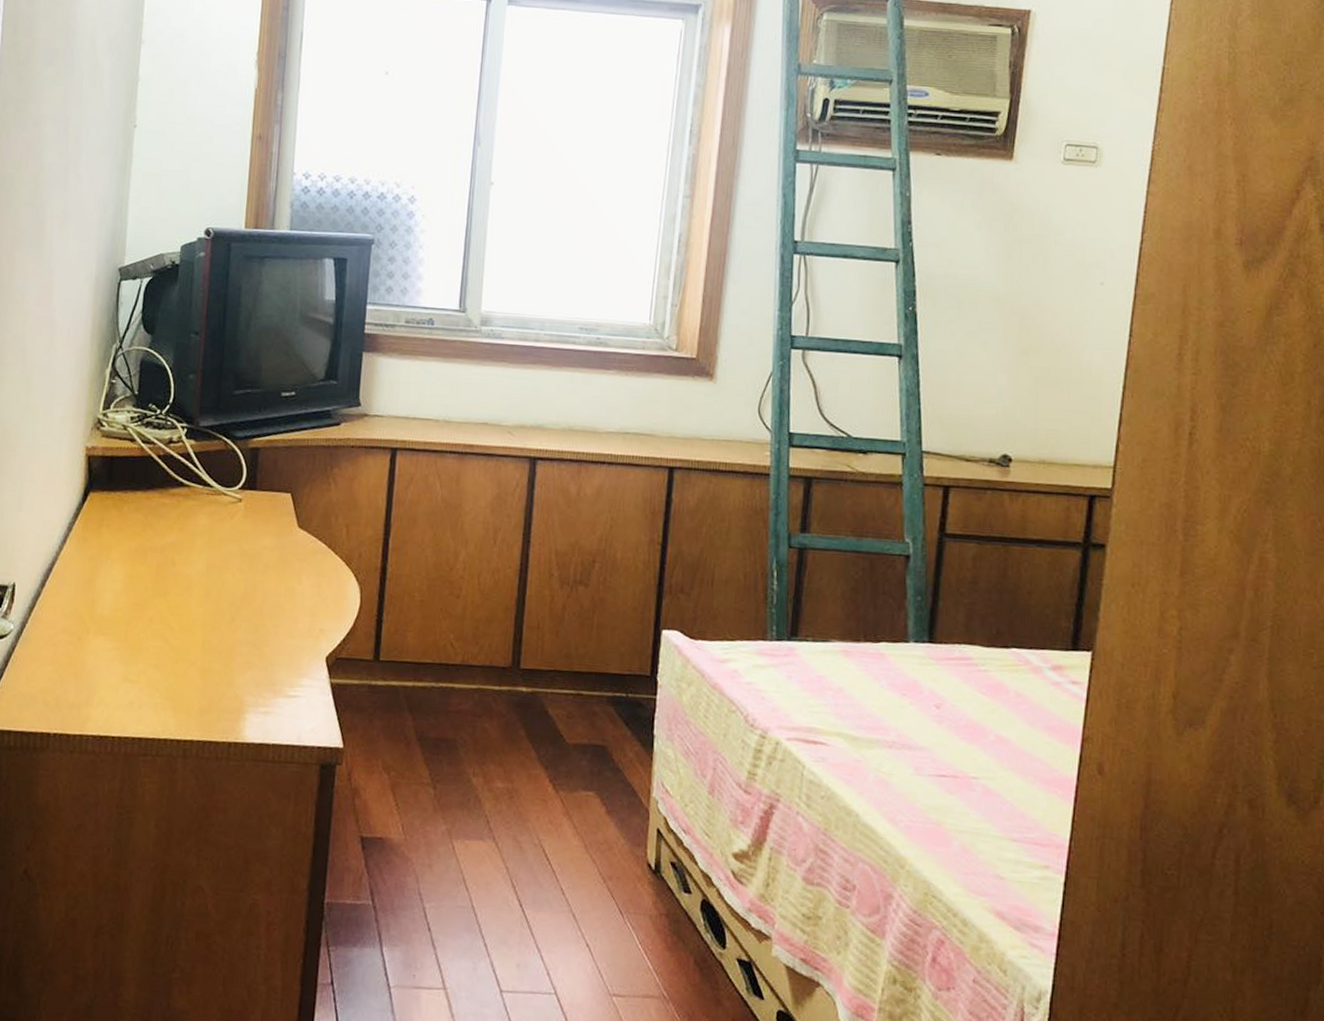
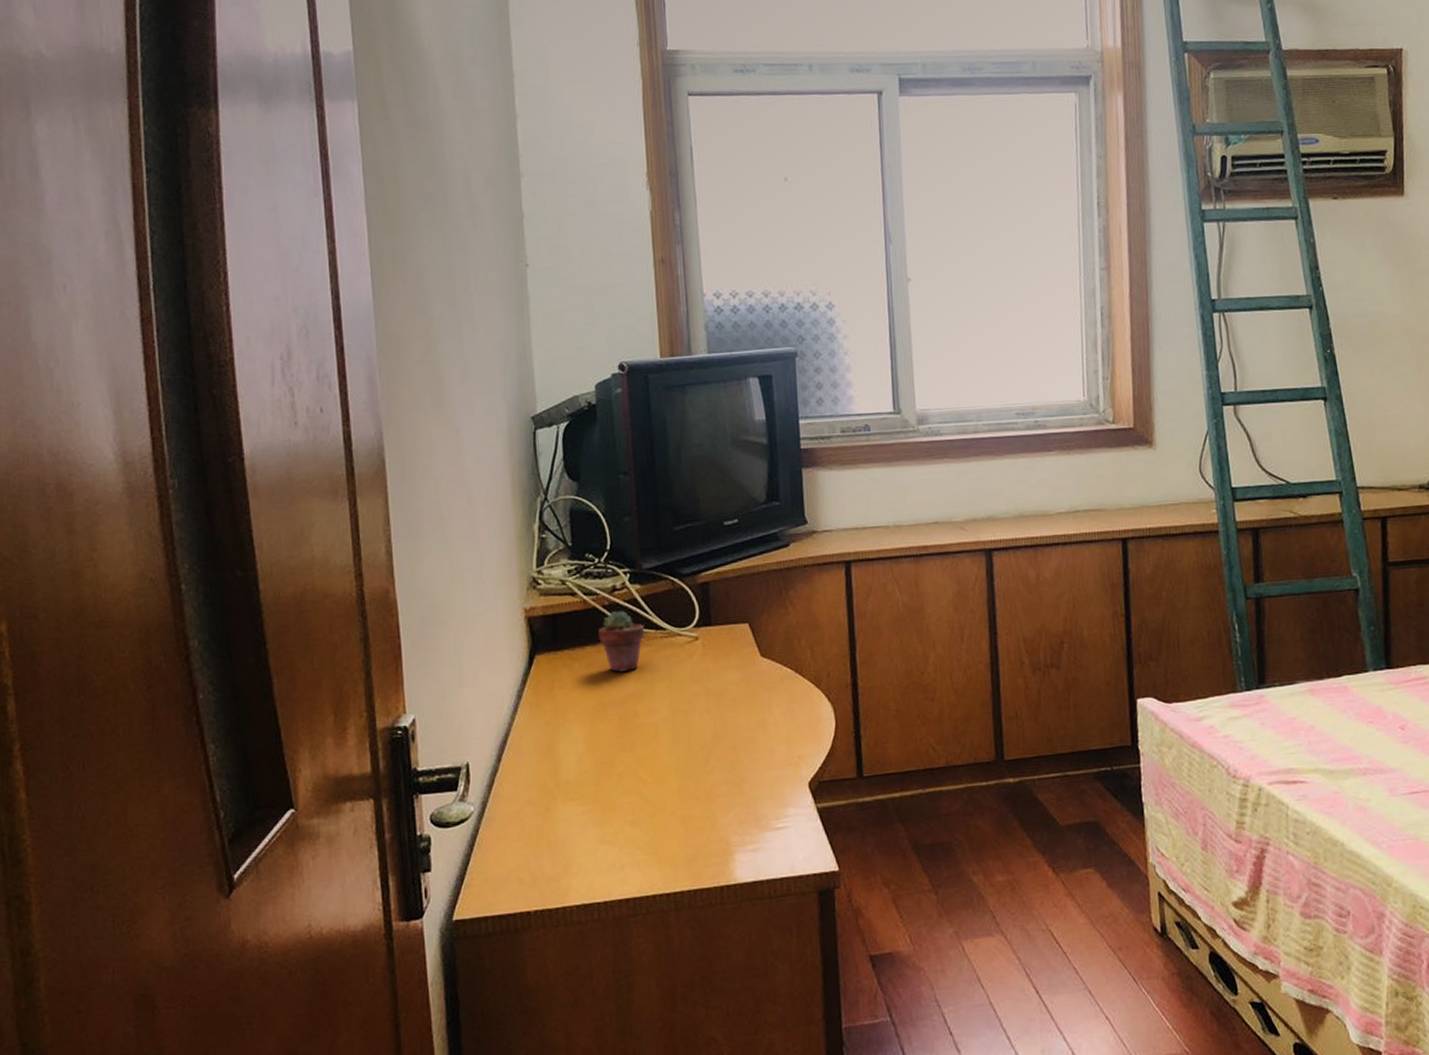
potted succulent: none [150,461,194,521] -> present [598,610,645,672]

